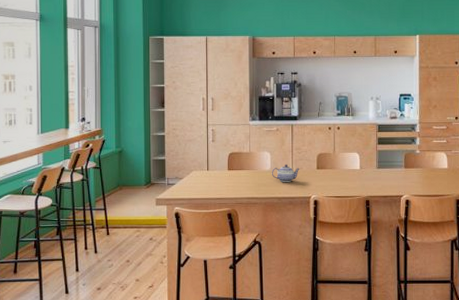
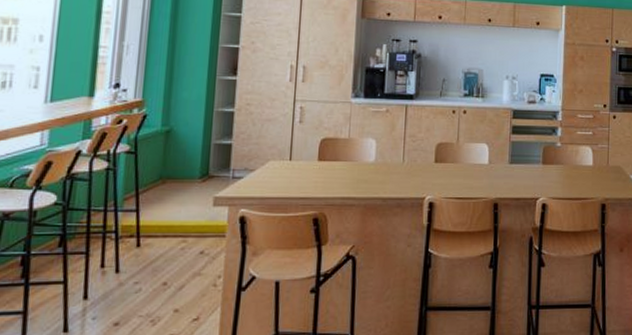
teapot: present [271,164,300,182] -> none [375,154,413,178]

